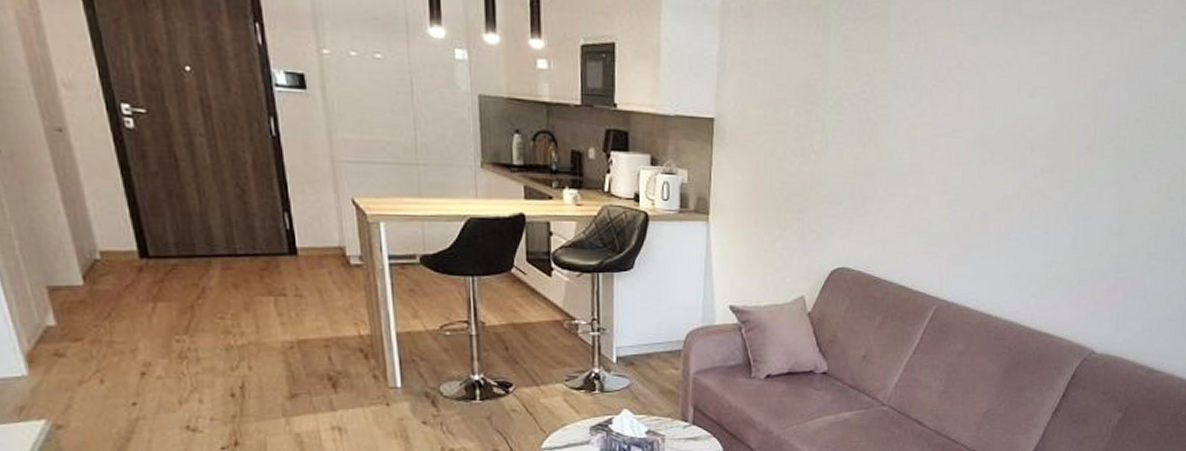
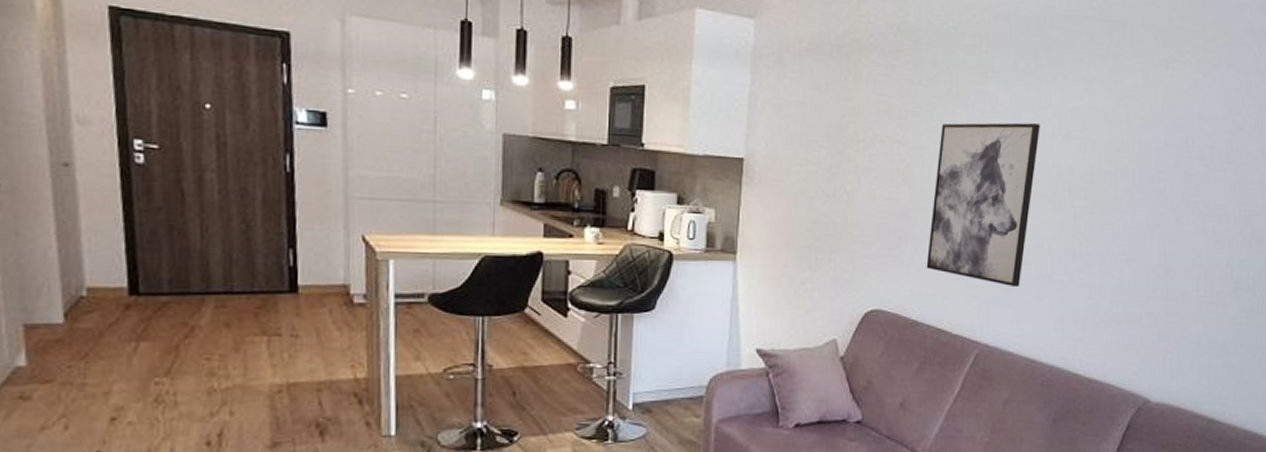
wall art: none [890,79,1006,244] -> present [926,122,1040,286]

